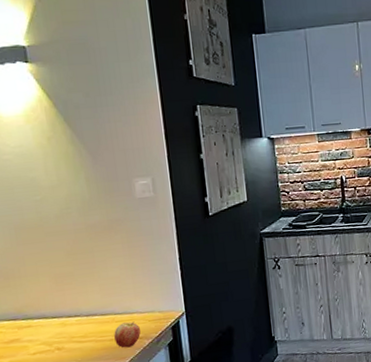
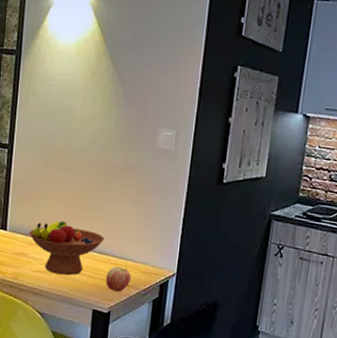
fruit bowl: none [17,294,104,350] -> present [29,220,105,276]

